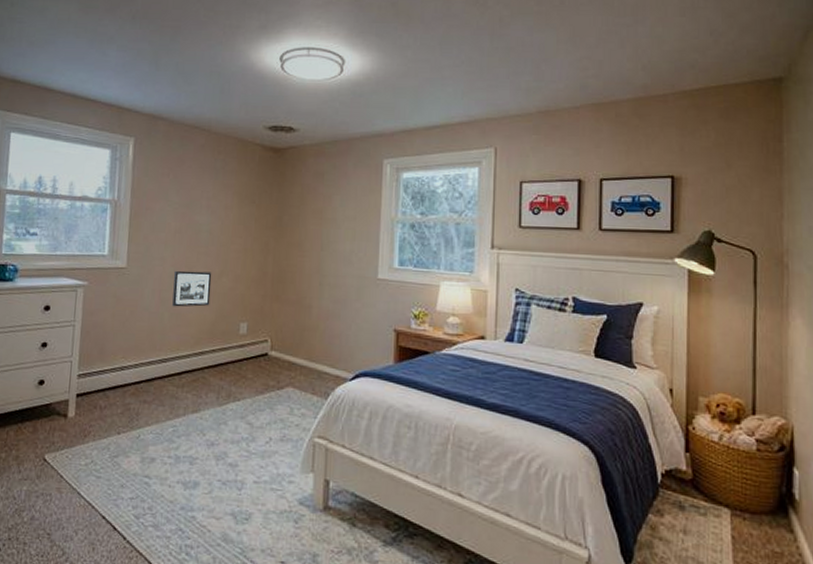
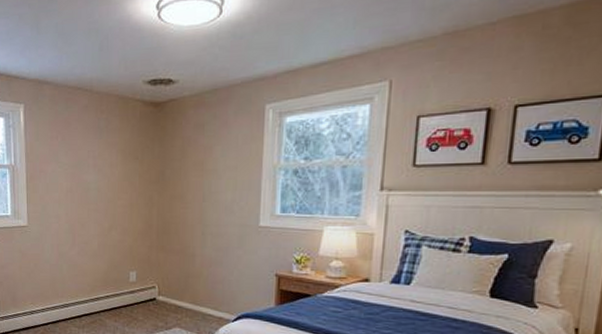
picture frame: present [172,270,212,307] -> none [69,226,102,259]

